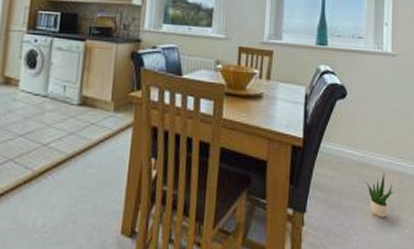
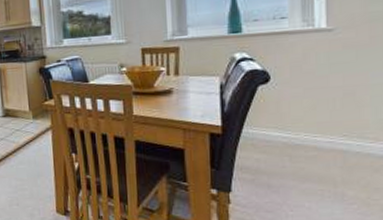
potted plant: present [364,172,396,218] -> none [298,151,339,195]

